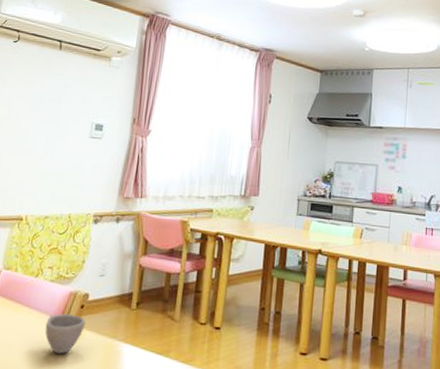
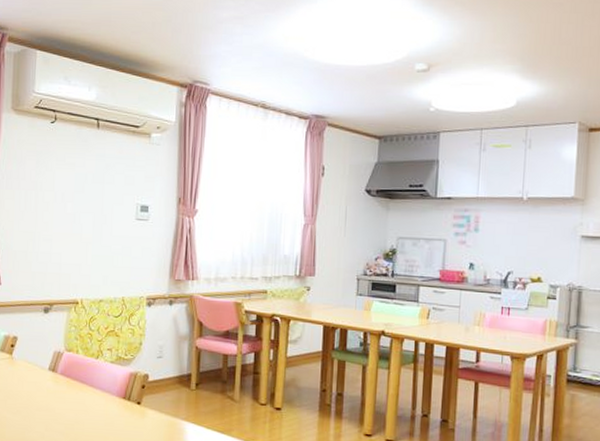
cup: present [44,314,86,354] -> none [110,393,148,430]

